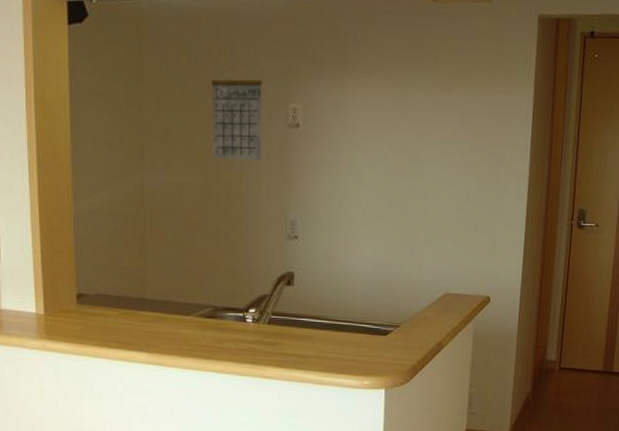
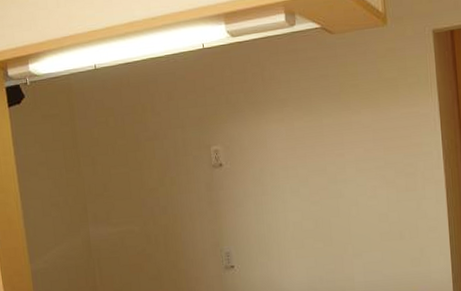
calendar: present [211,62,263,161] -> none [138,116,192,206]

